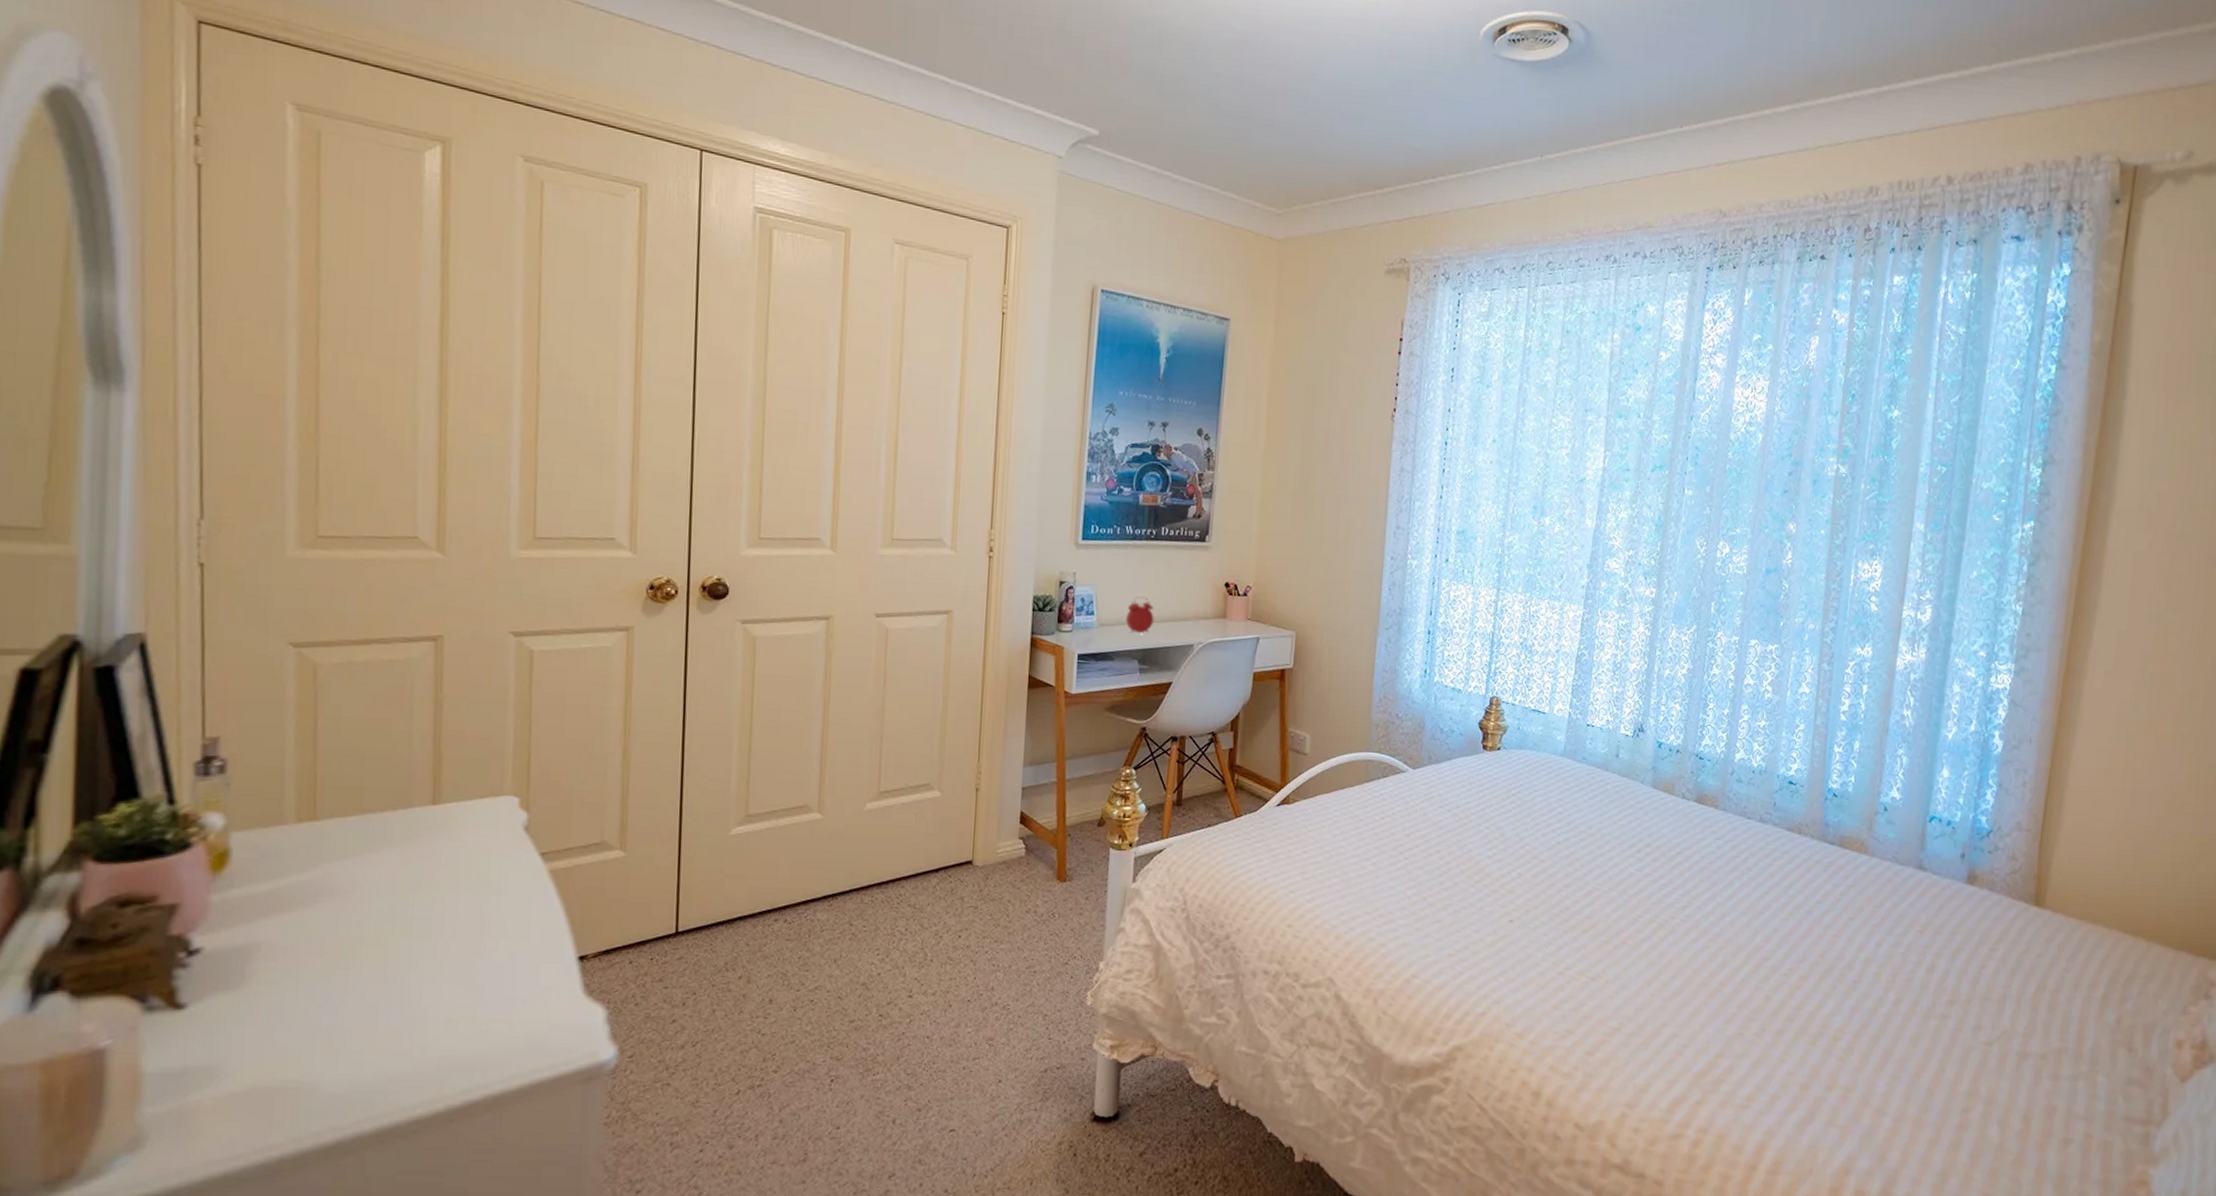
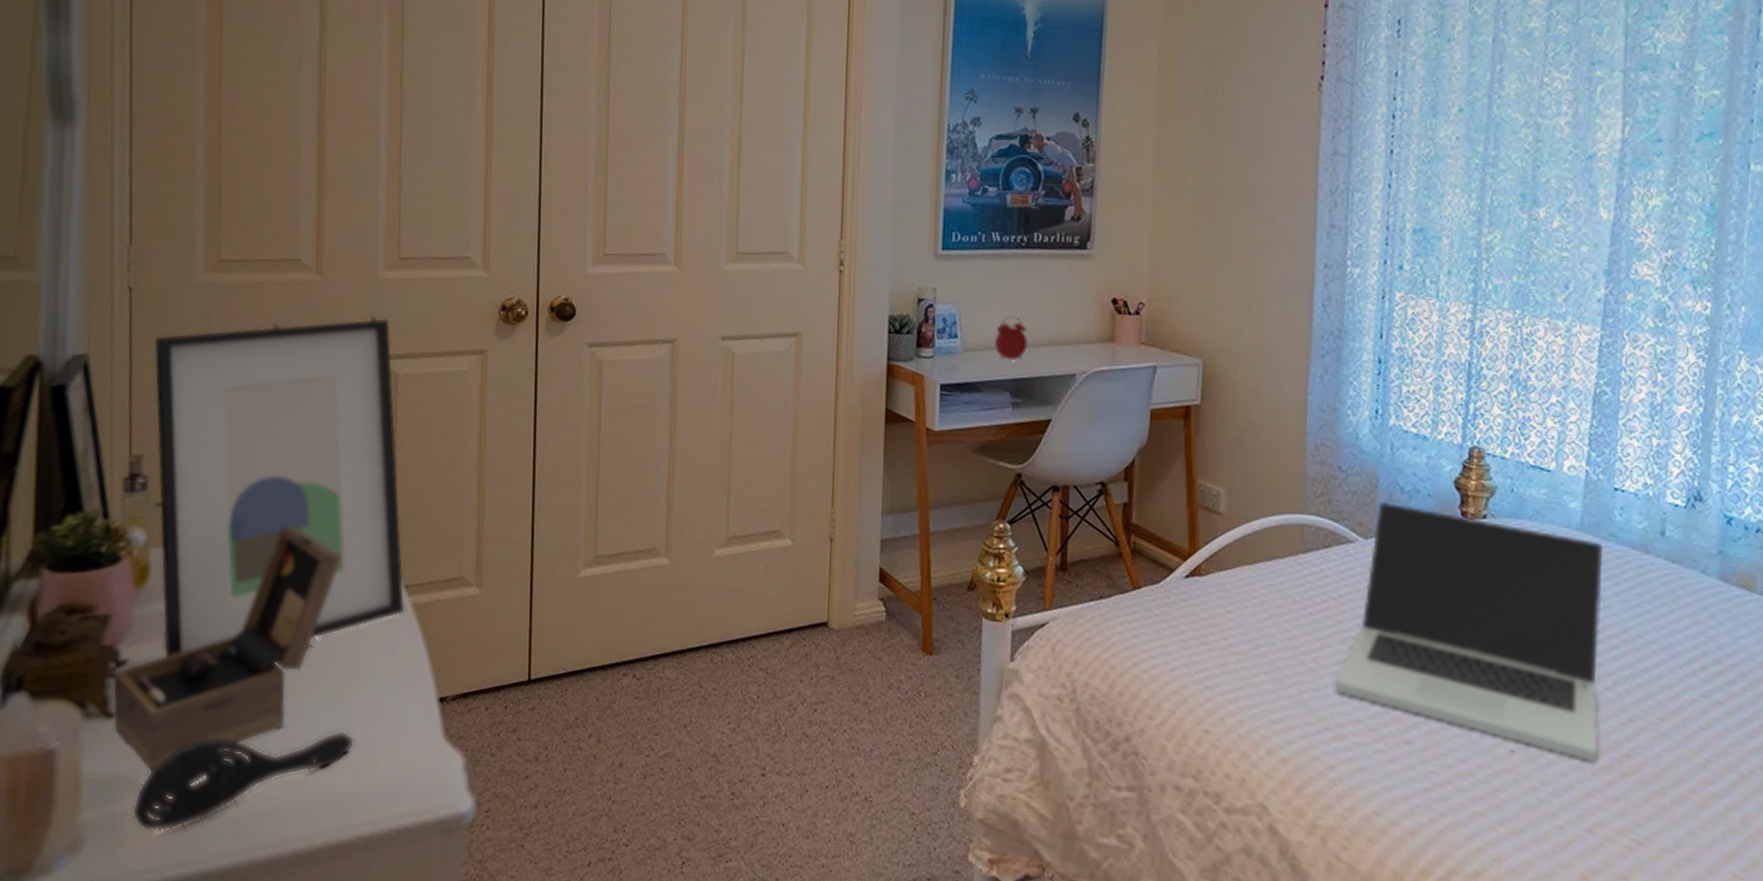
wooden box: none [182,802,468,1060] -> present [112,526,342,773]
hairbrush: none [209,996,484,1118] -> present [132,730,355,833]
picture frame: none [233,593,541,942] -> present [153,315,405,658]
laptop: none [1388,740,1578,925] -> present [1335,501,1603,763]

